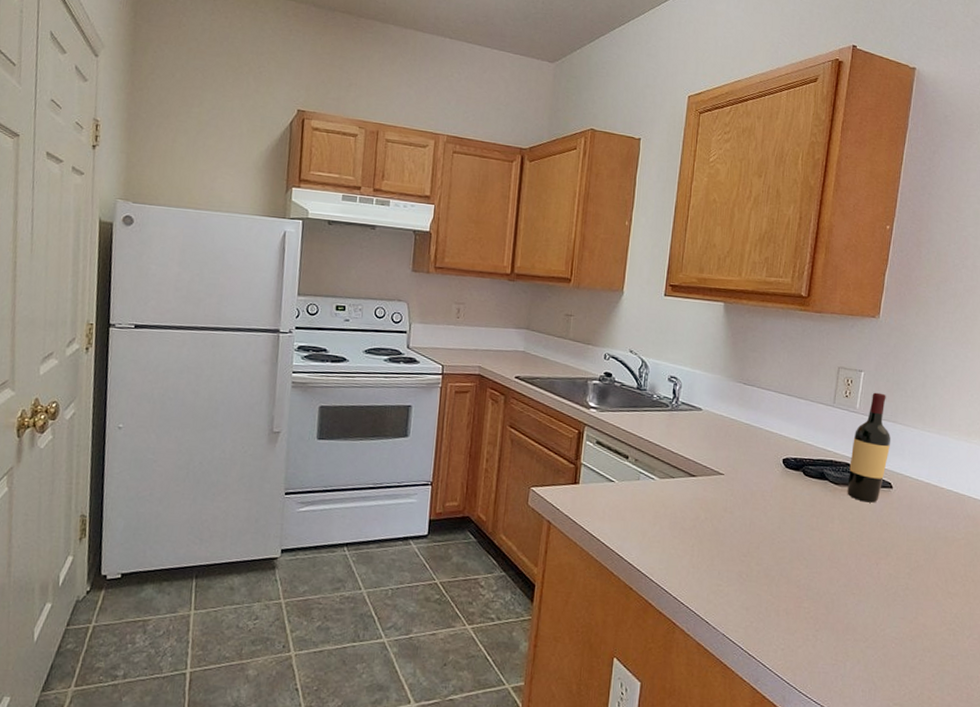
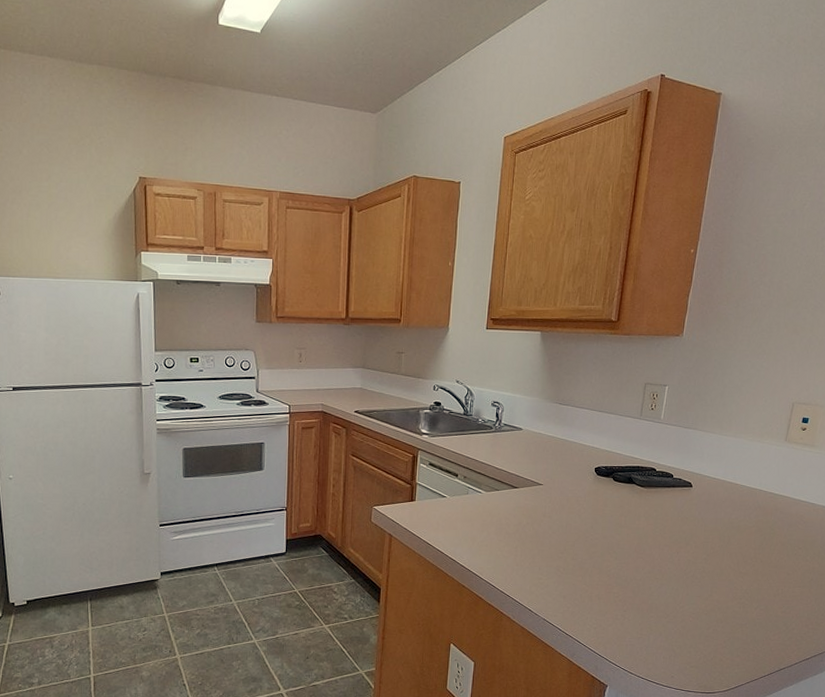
wine bottle: present [847,392,892,503] -> none [652,404,692,501]

